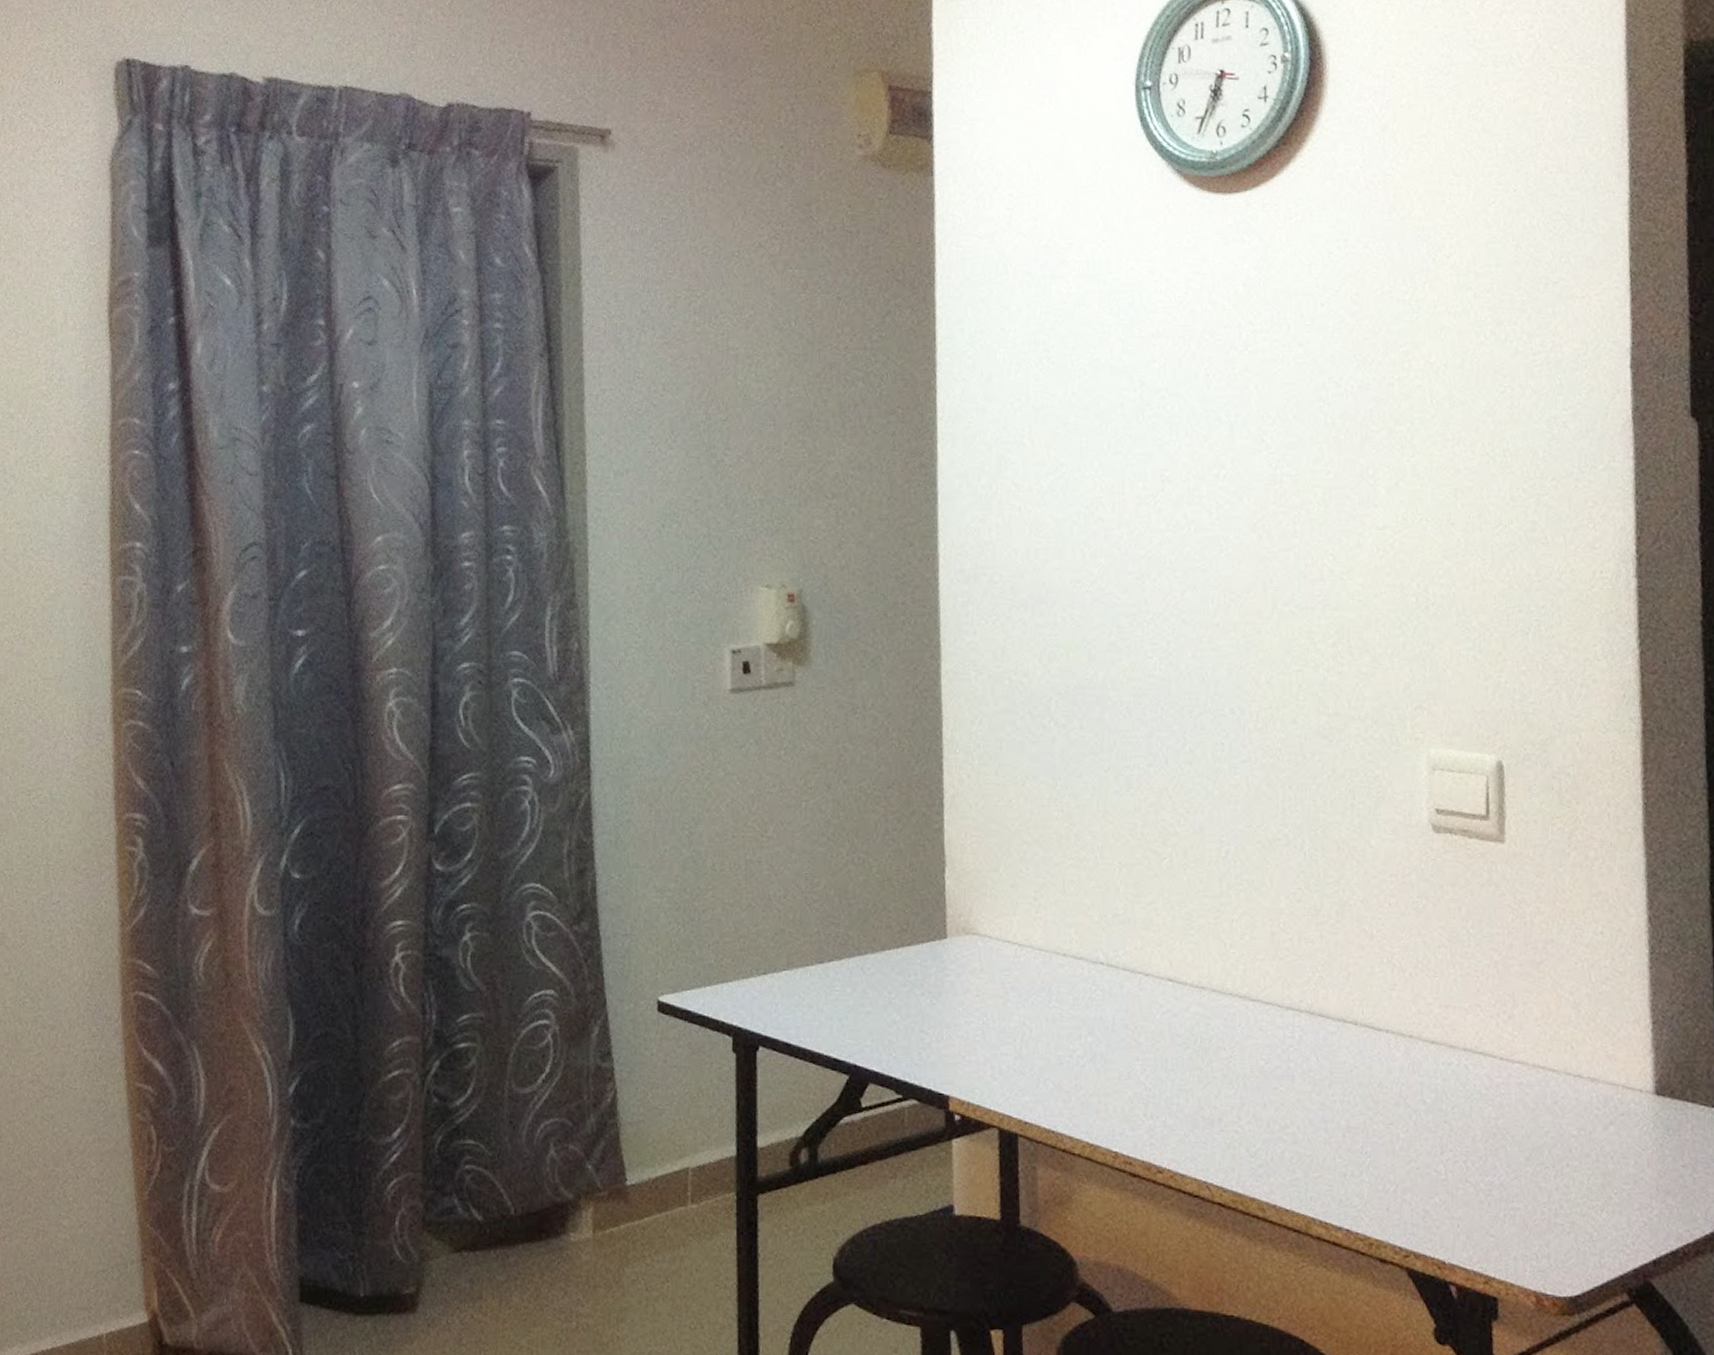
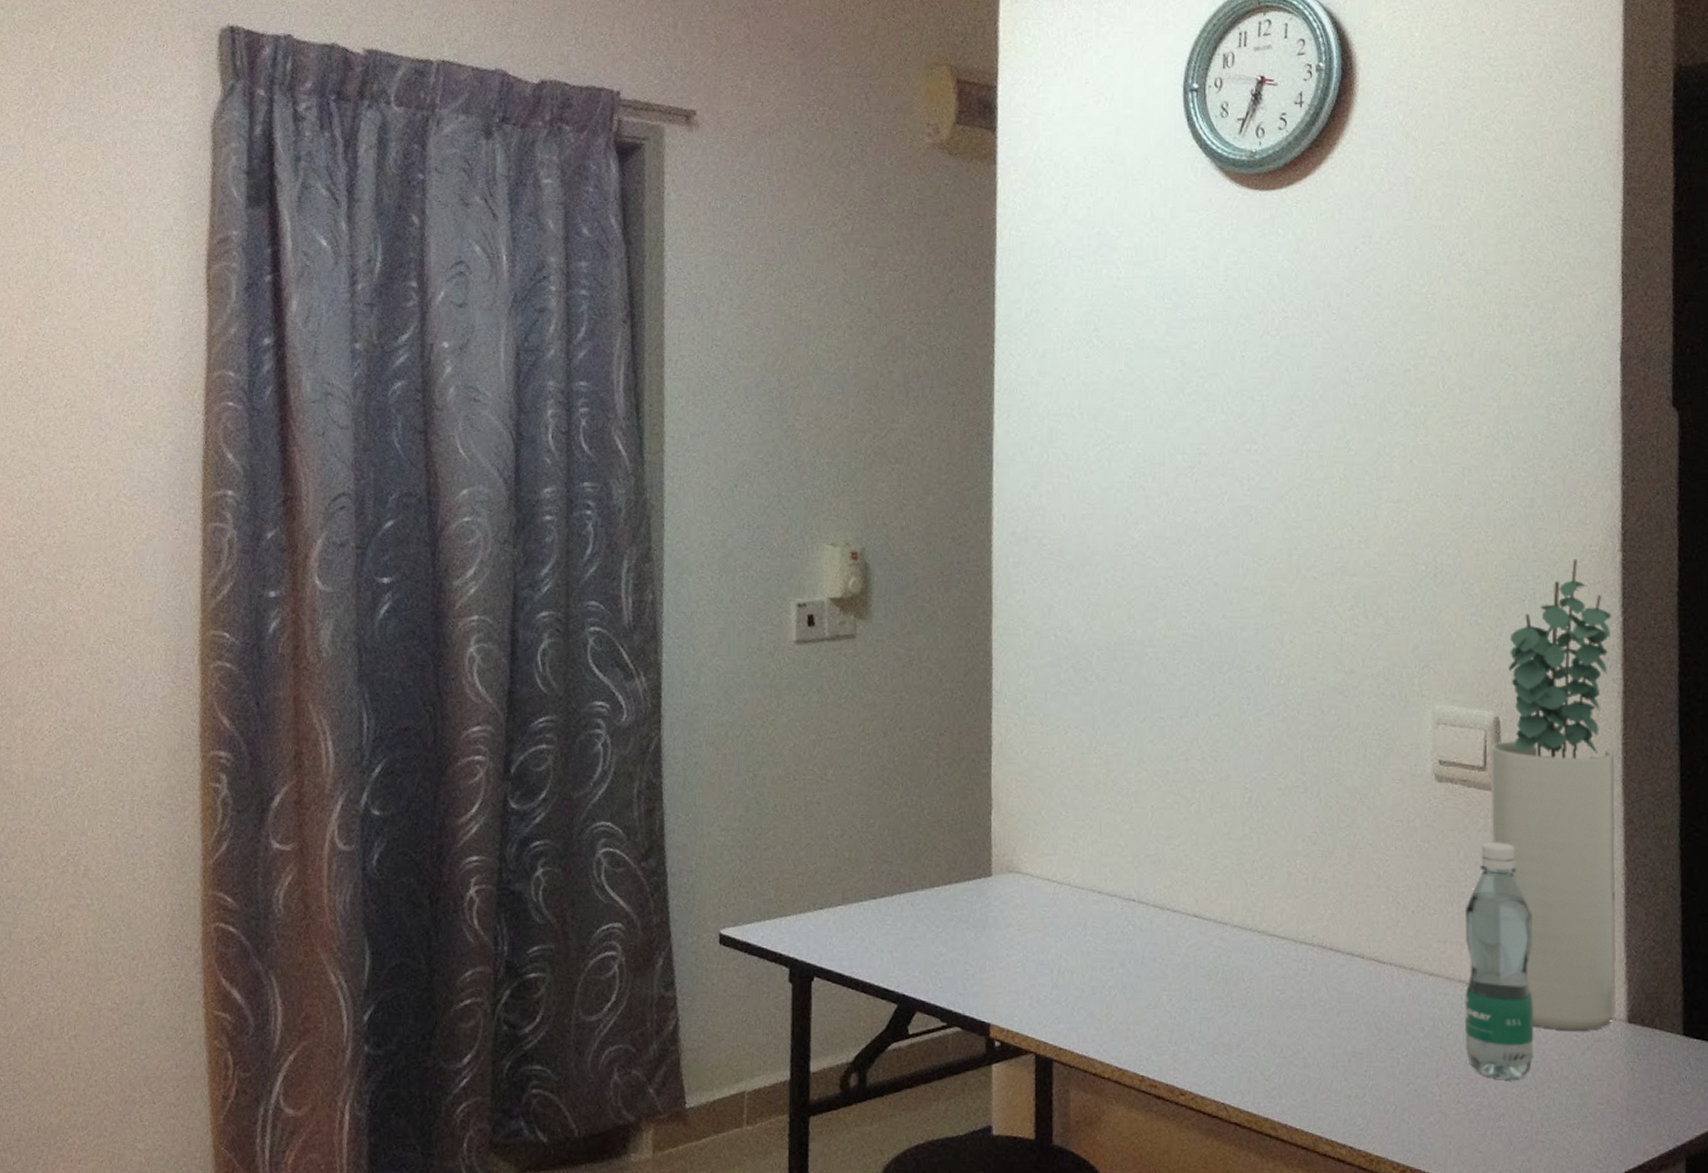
bottle: none [1468,898,1550,1157] -> present [1464,842,1534,1079]
vase: none [1492,587,1641,1103] -> present [1489,559,1616,1031]

